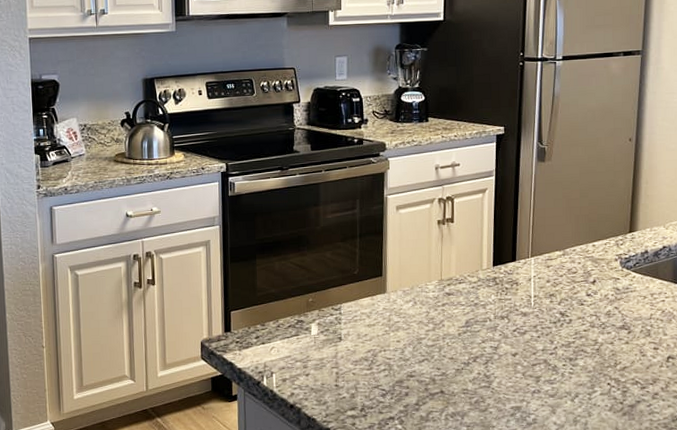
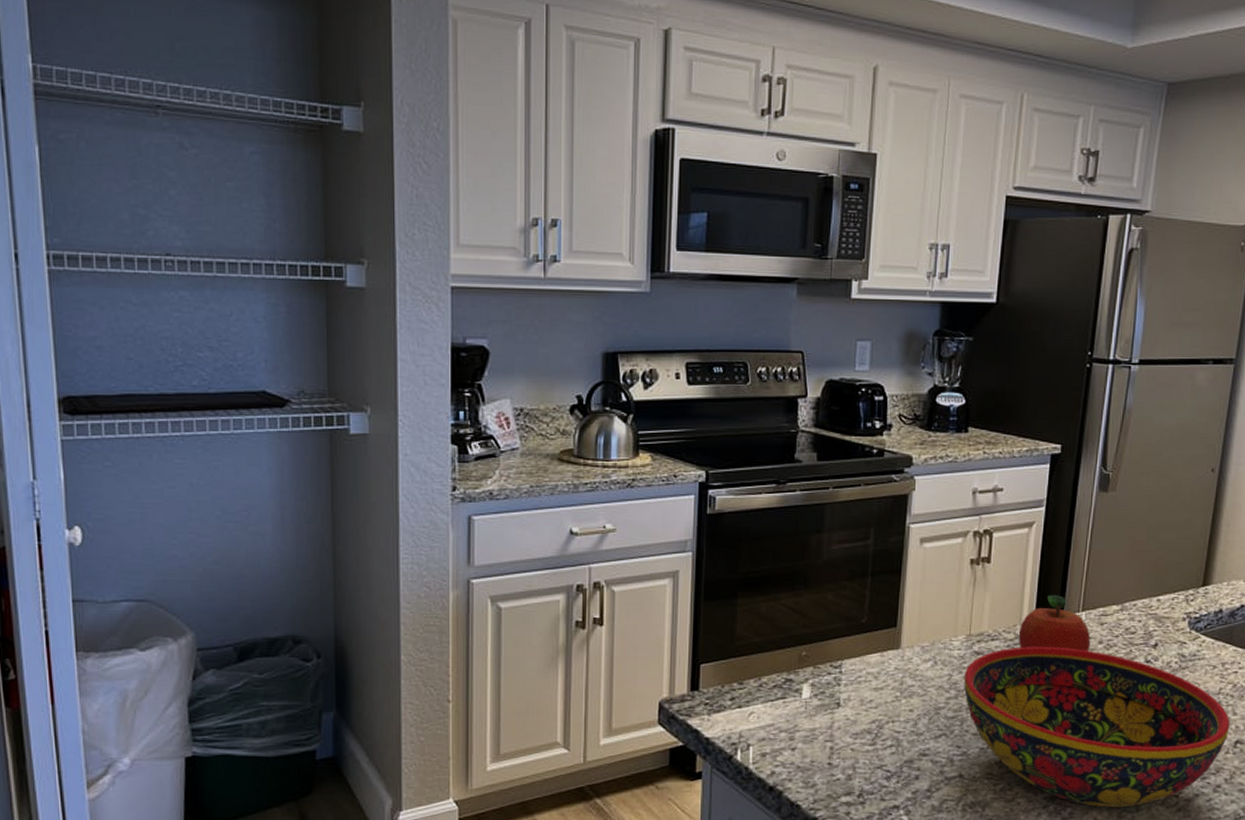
bowl: none [438,286,662,414] -> present [963,646,1230,808]
fruit: none [480,245,540,289] -> present [1018,595,1091,652]

